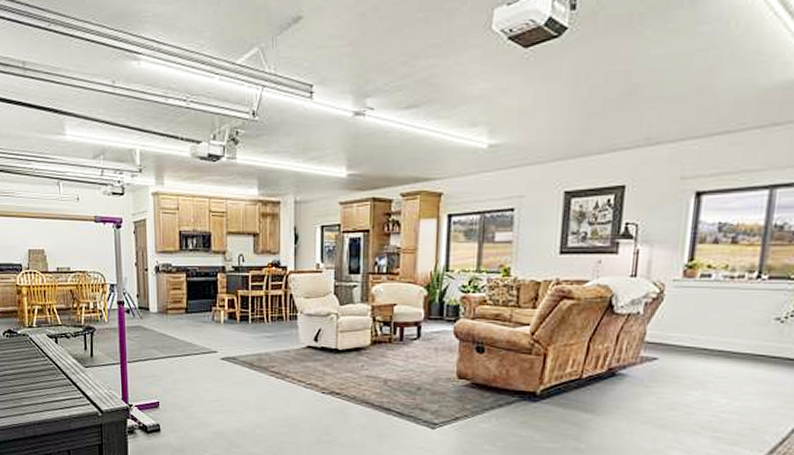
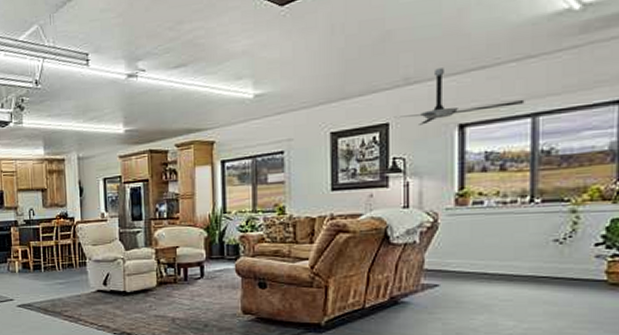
ceiling fan: none [633,130,765,190] -> present [396,68,525,125]

